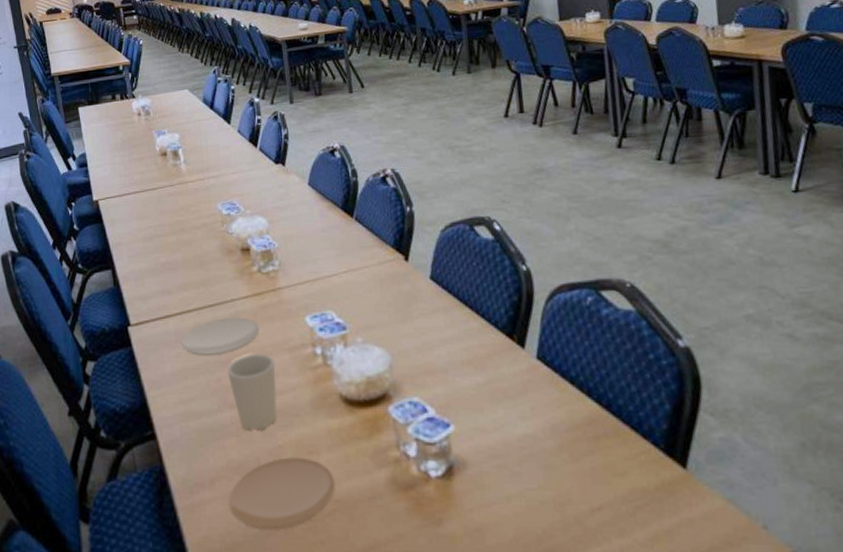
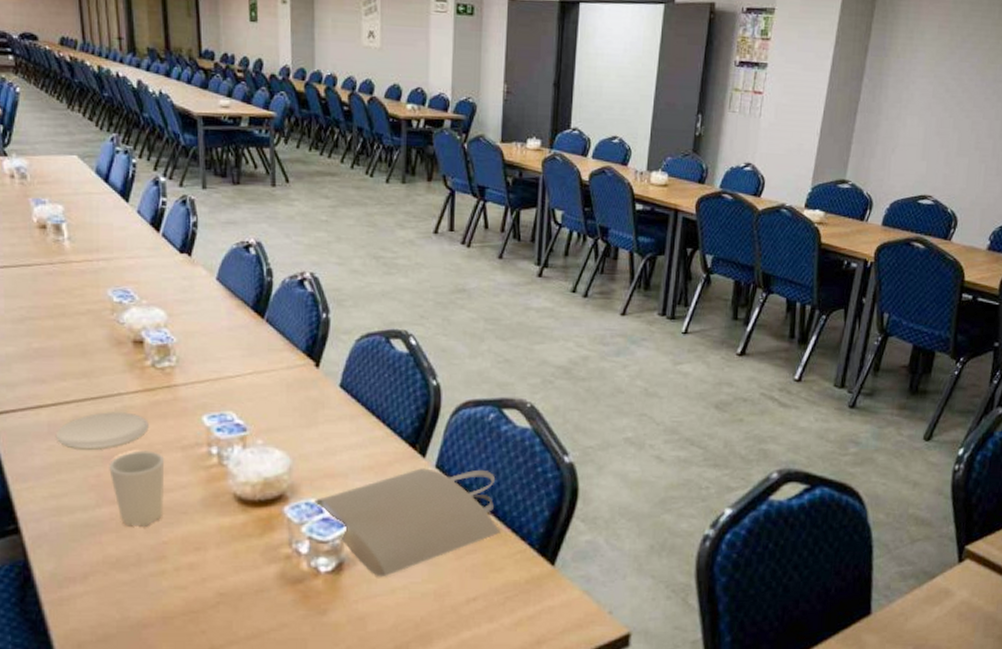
plate: present [230,457,335,530] -> none [104,553,221,622]
tote bag: none [417,359,618,483] -> present [314,468,501,577]

